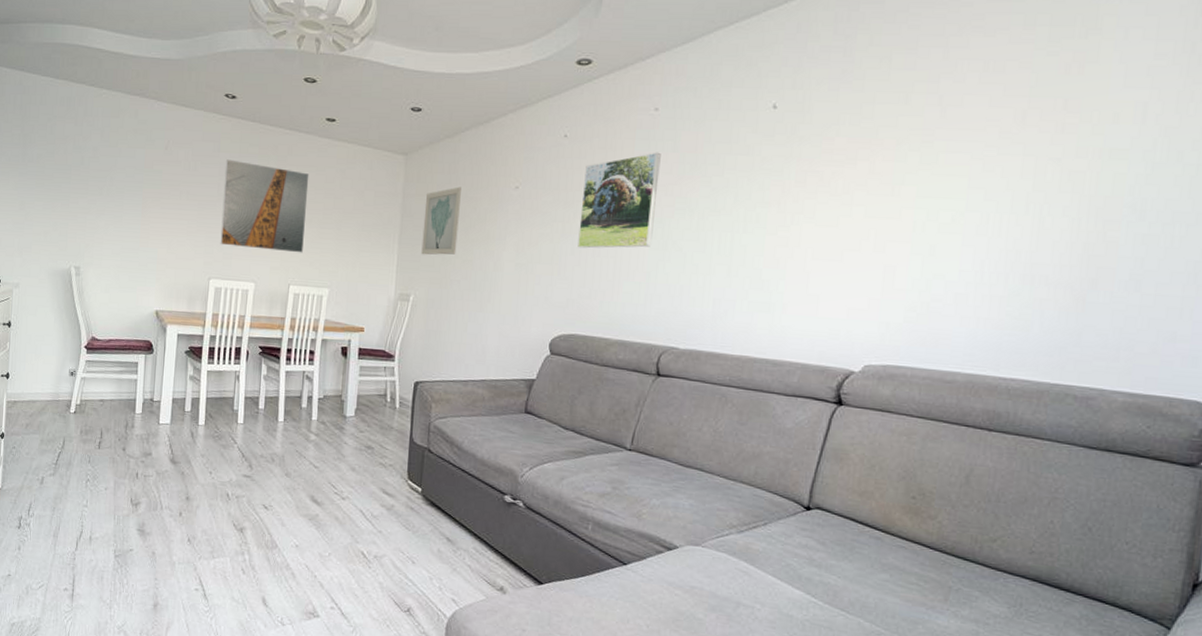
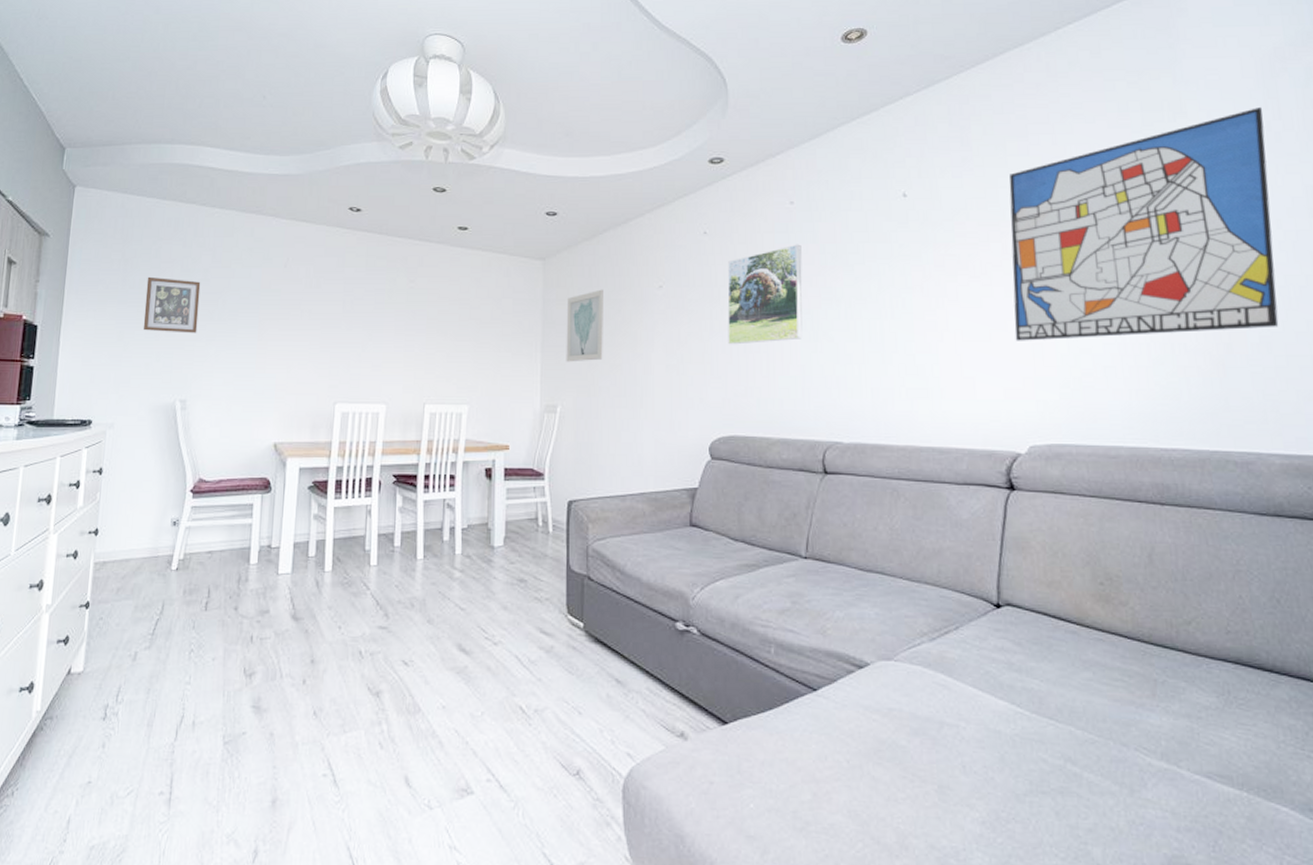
picture frame: none [41,151,91,207] -> present [143,276,201,333]
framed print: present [220,159,309,253] -> none [346,274,442,369]
wall art: none [867,26,1191,266] -> present [1009,107,1279,341]

